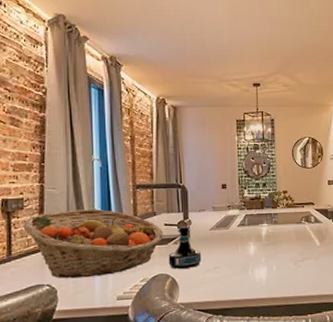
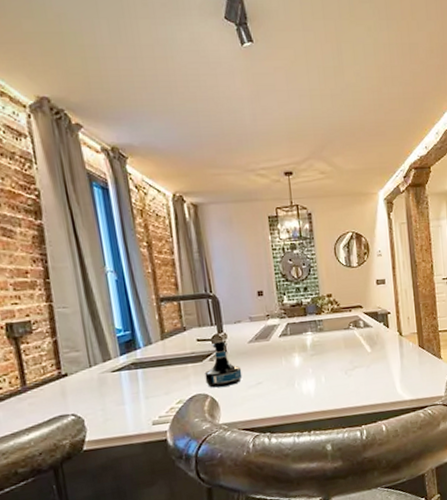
fruit basket: present [23,209,164,279] -> none [34,327,198,407]

